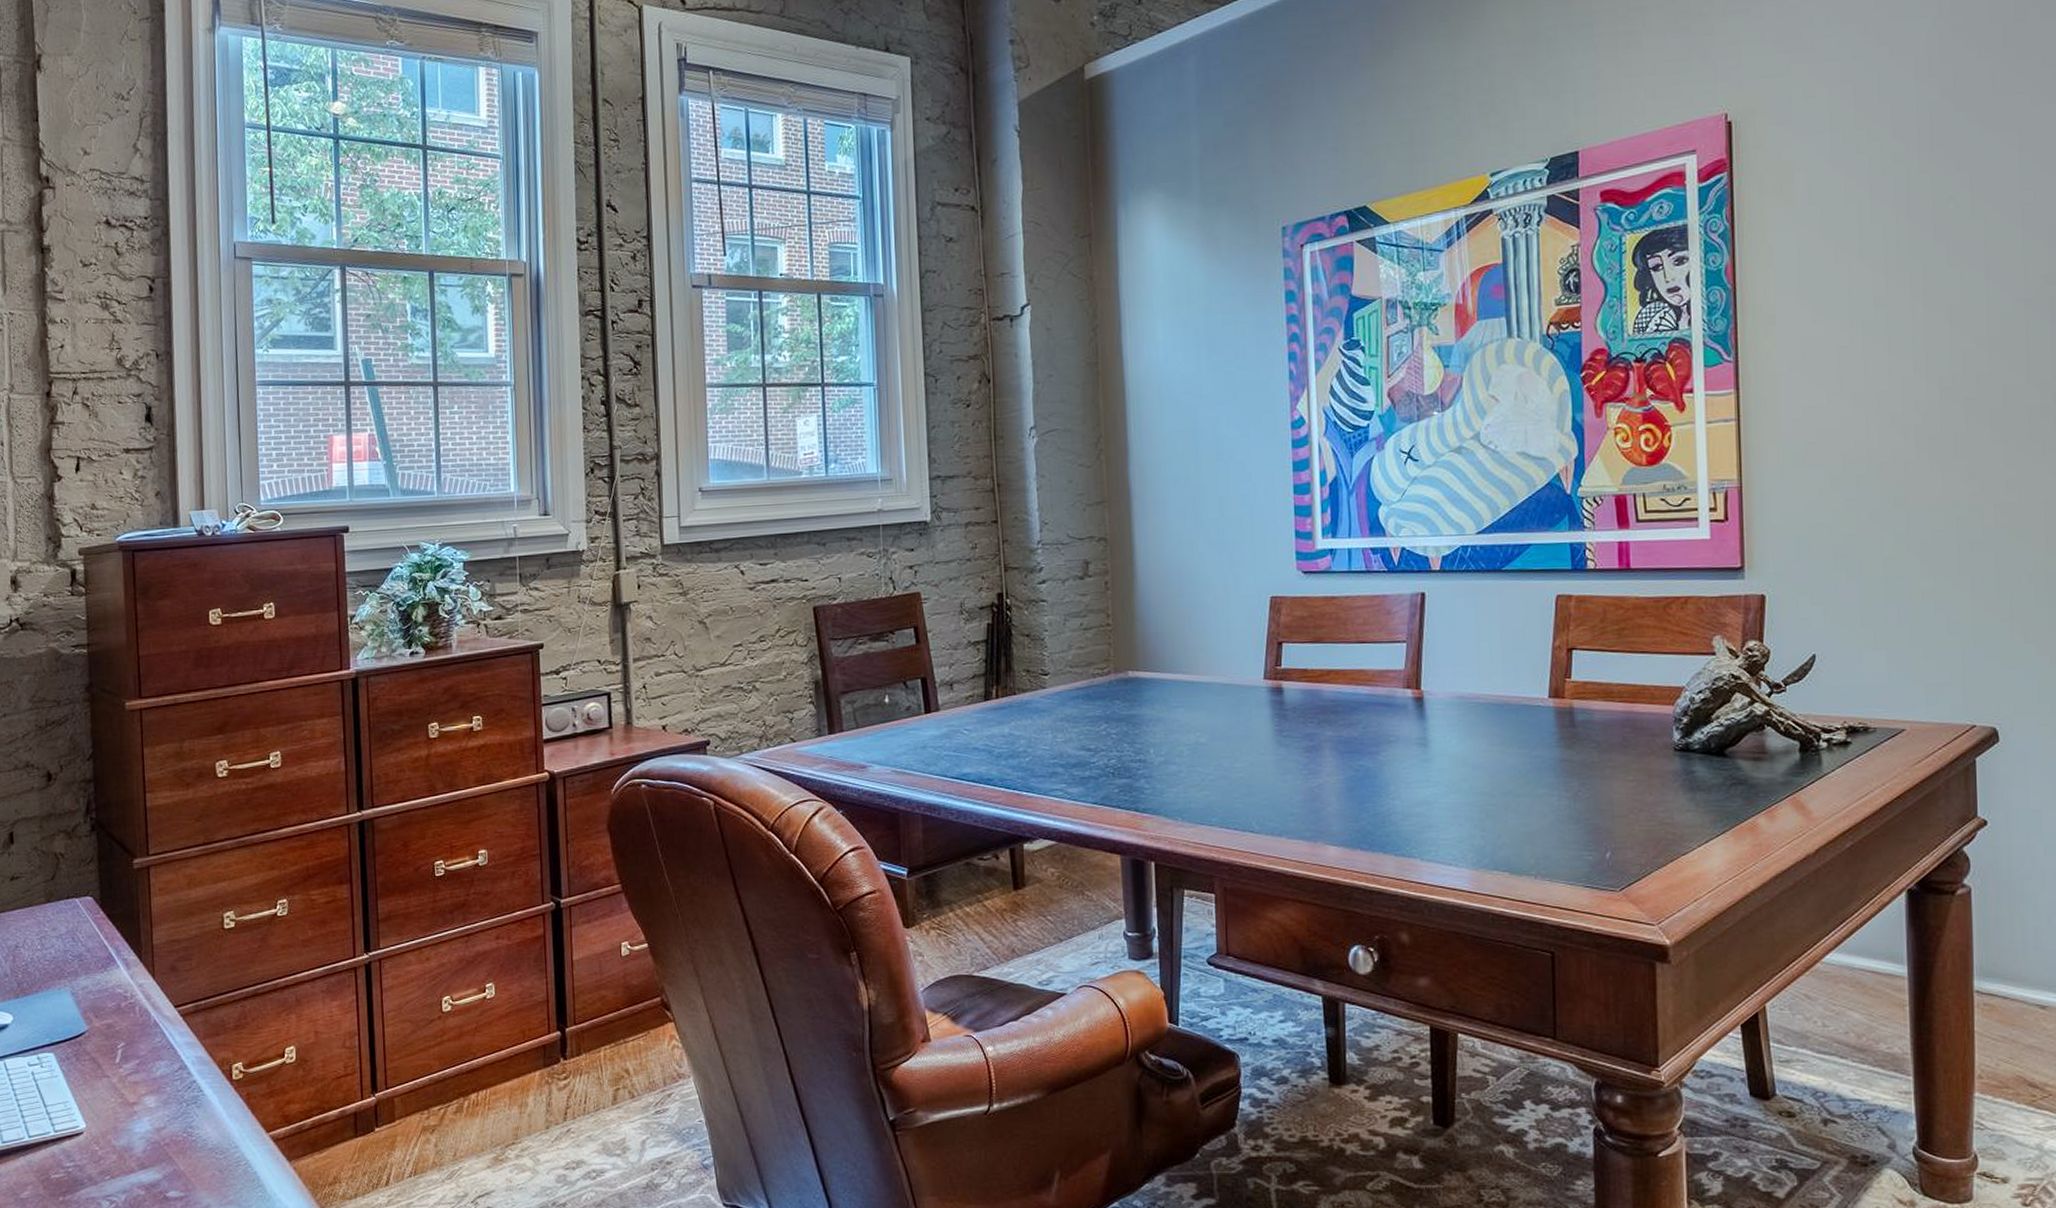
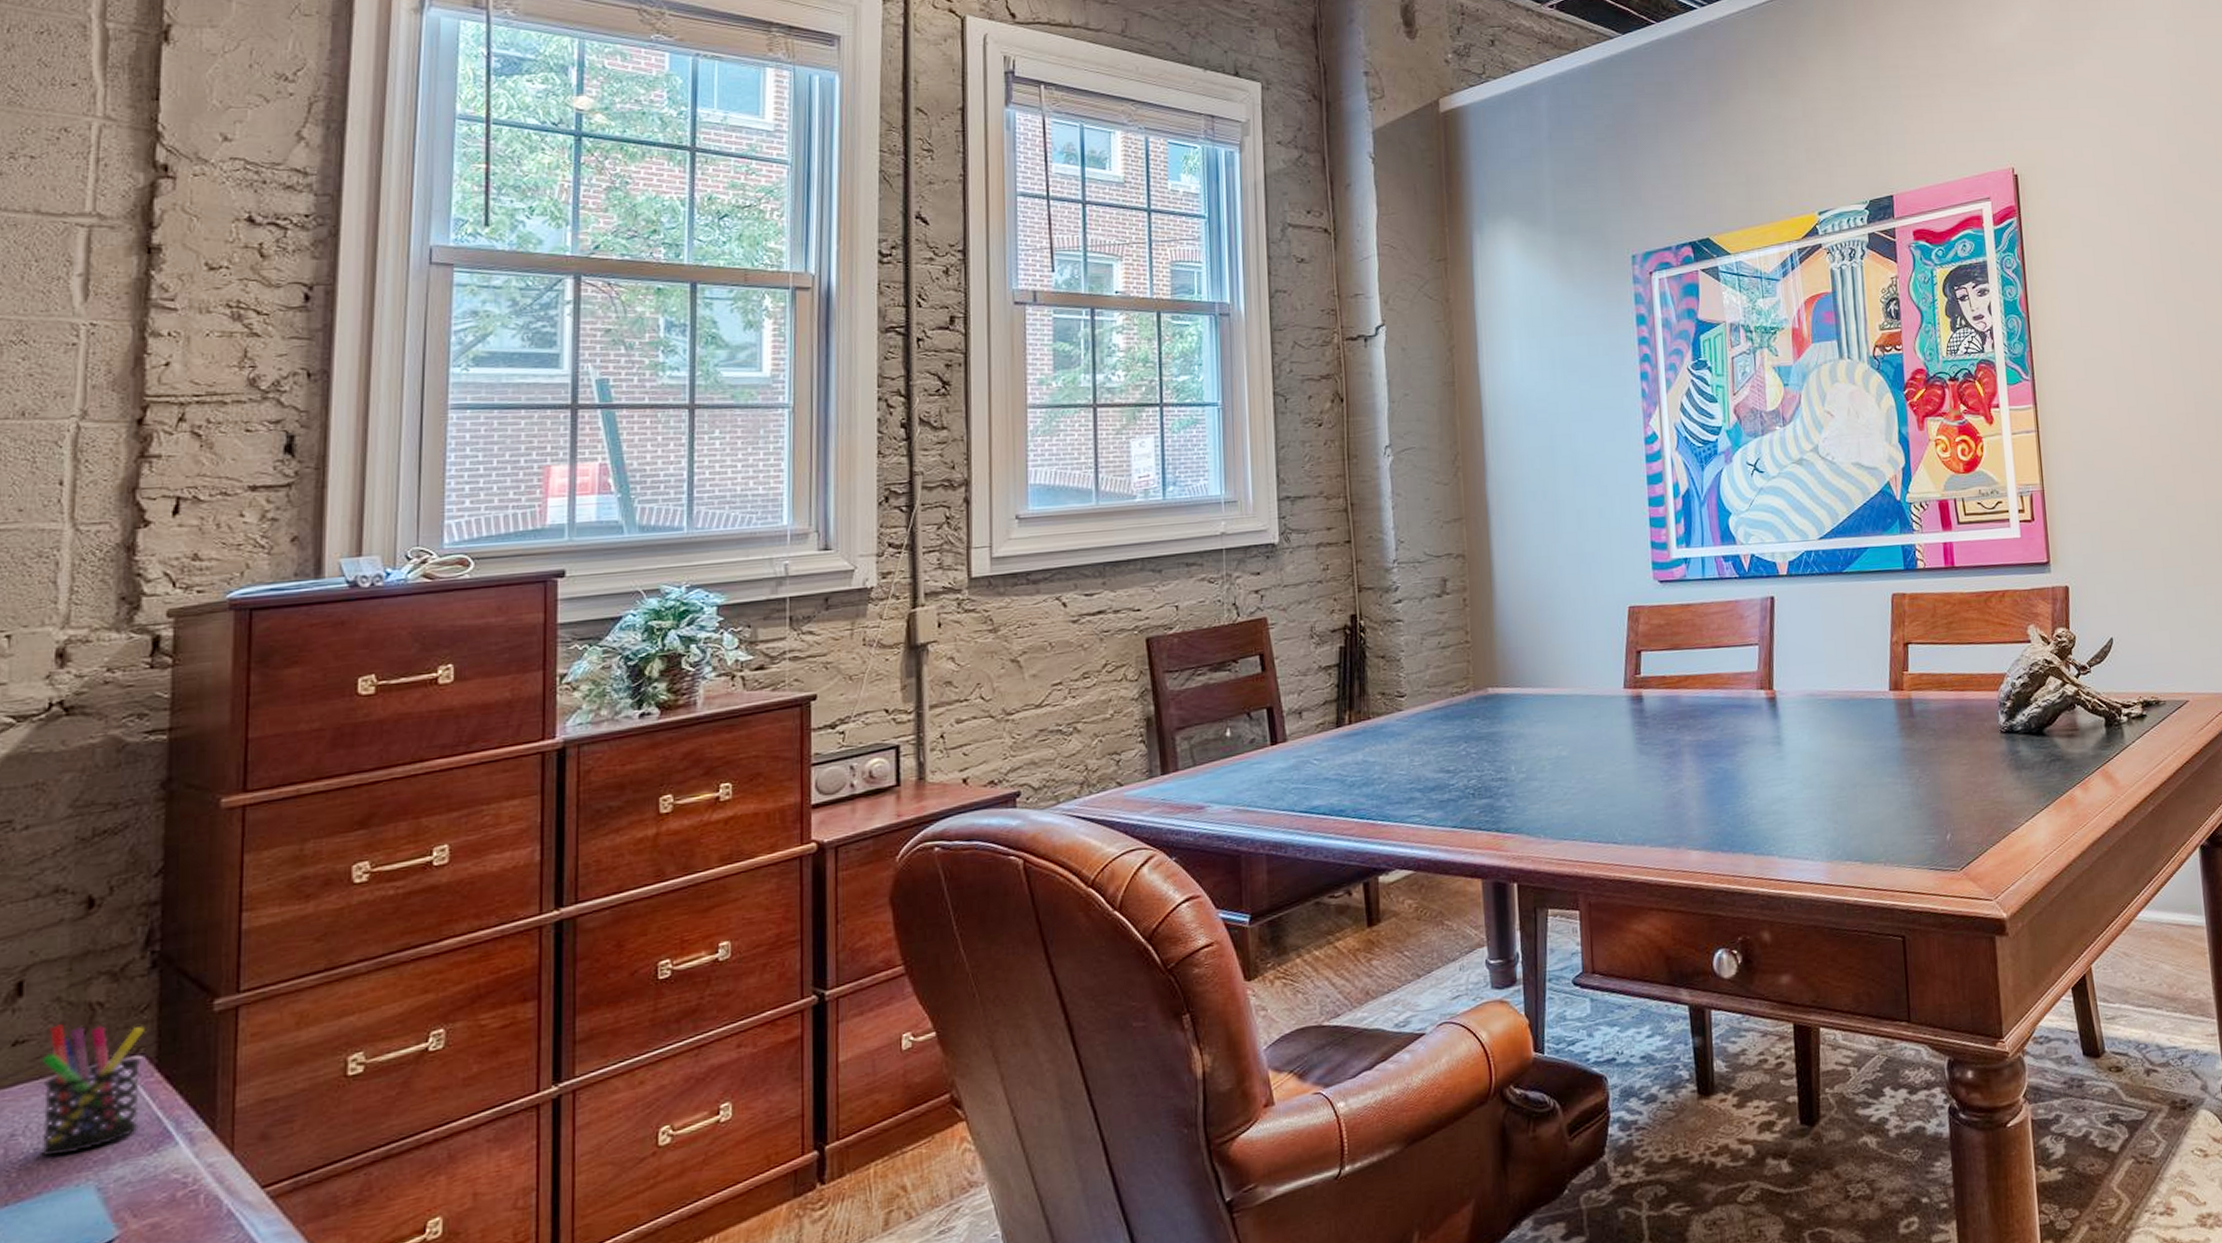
pen holder: none [29,867,94,965] -> present [41,1024,144,1157]

